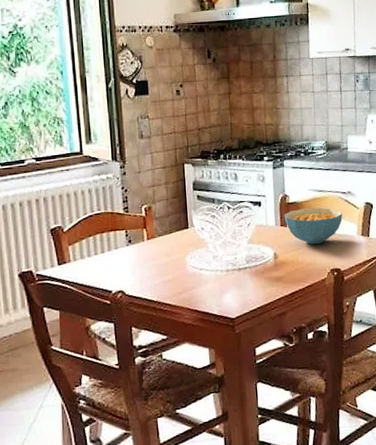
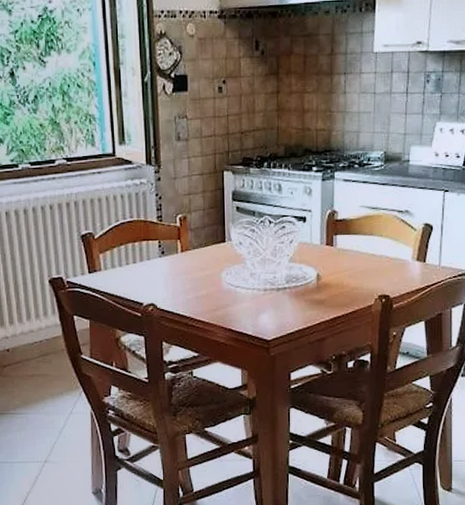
cereal bowl: present [284,207,343,245] -> none [331,227,397,268]

